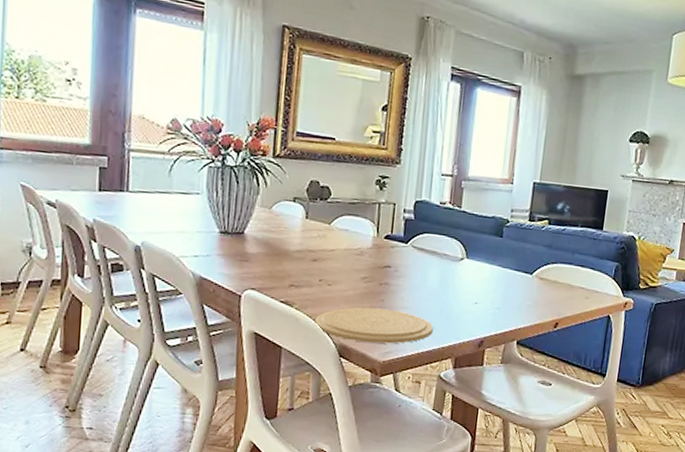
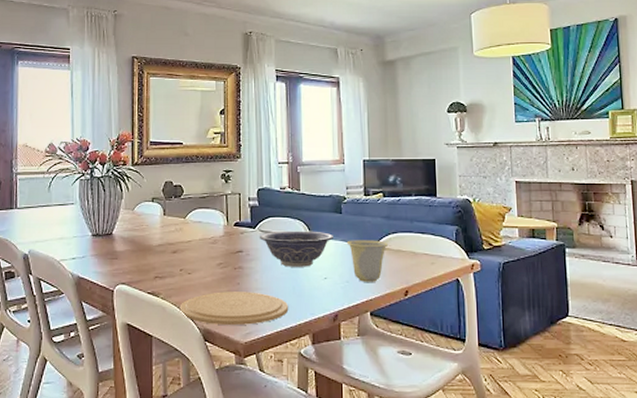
decorative bowl: none [410,249,490,290] -> present [259,231,333,267]
cup: none [503,266,547,311] -> present [346,240,389,282]

